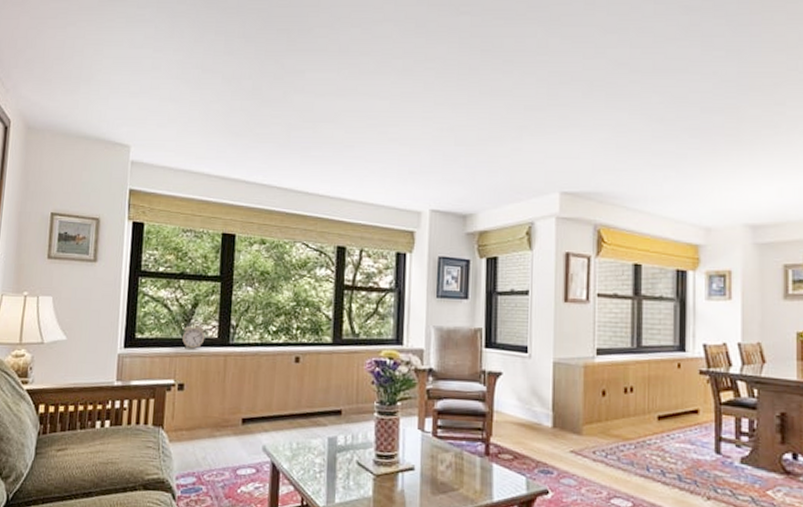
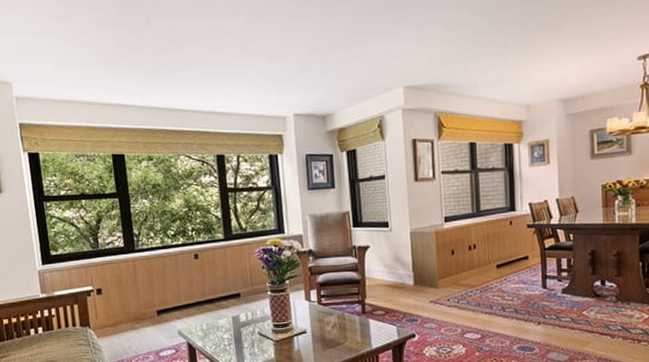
alarm clock: present [182,321,205,349] -> none [92,235,113,259]

